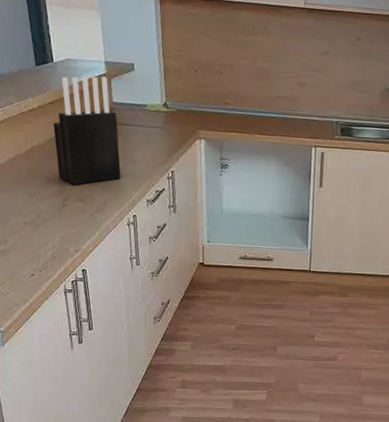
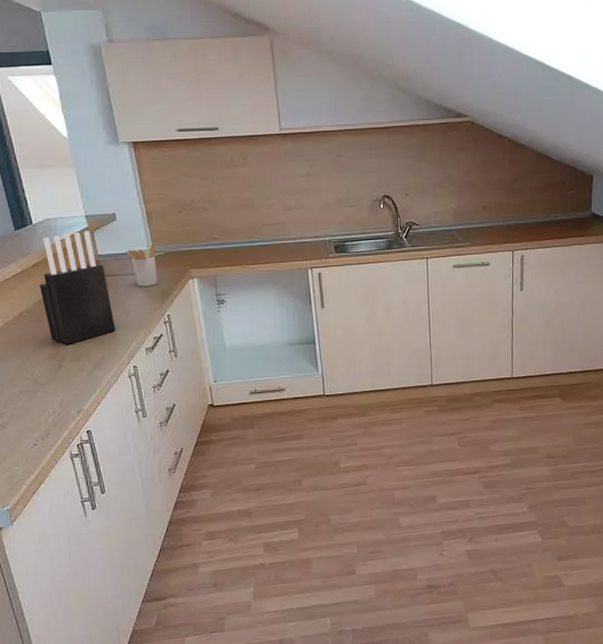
utensil holder: none [139,99,169,141] -> present [125,243,158,287]

